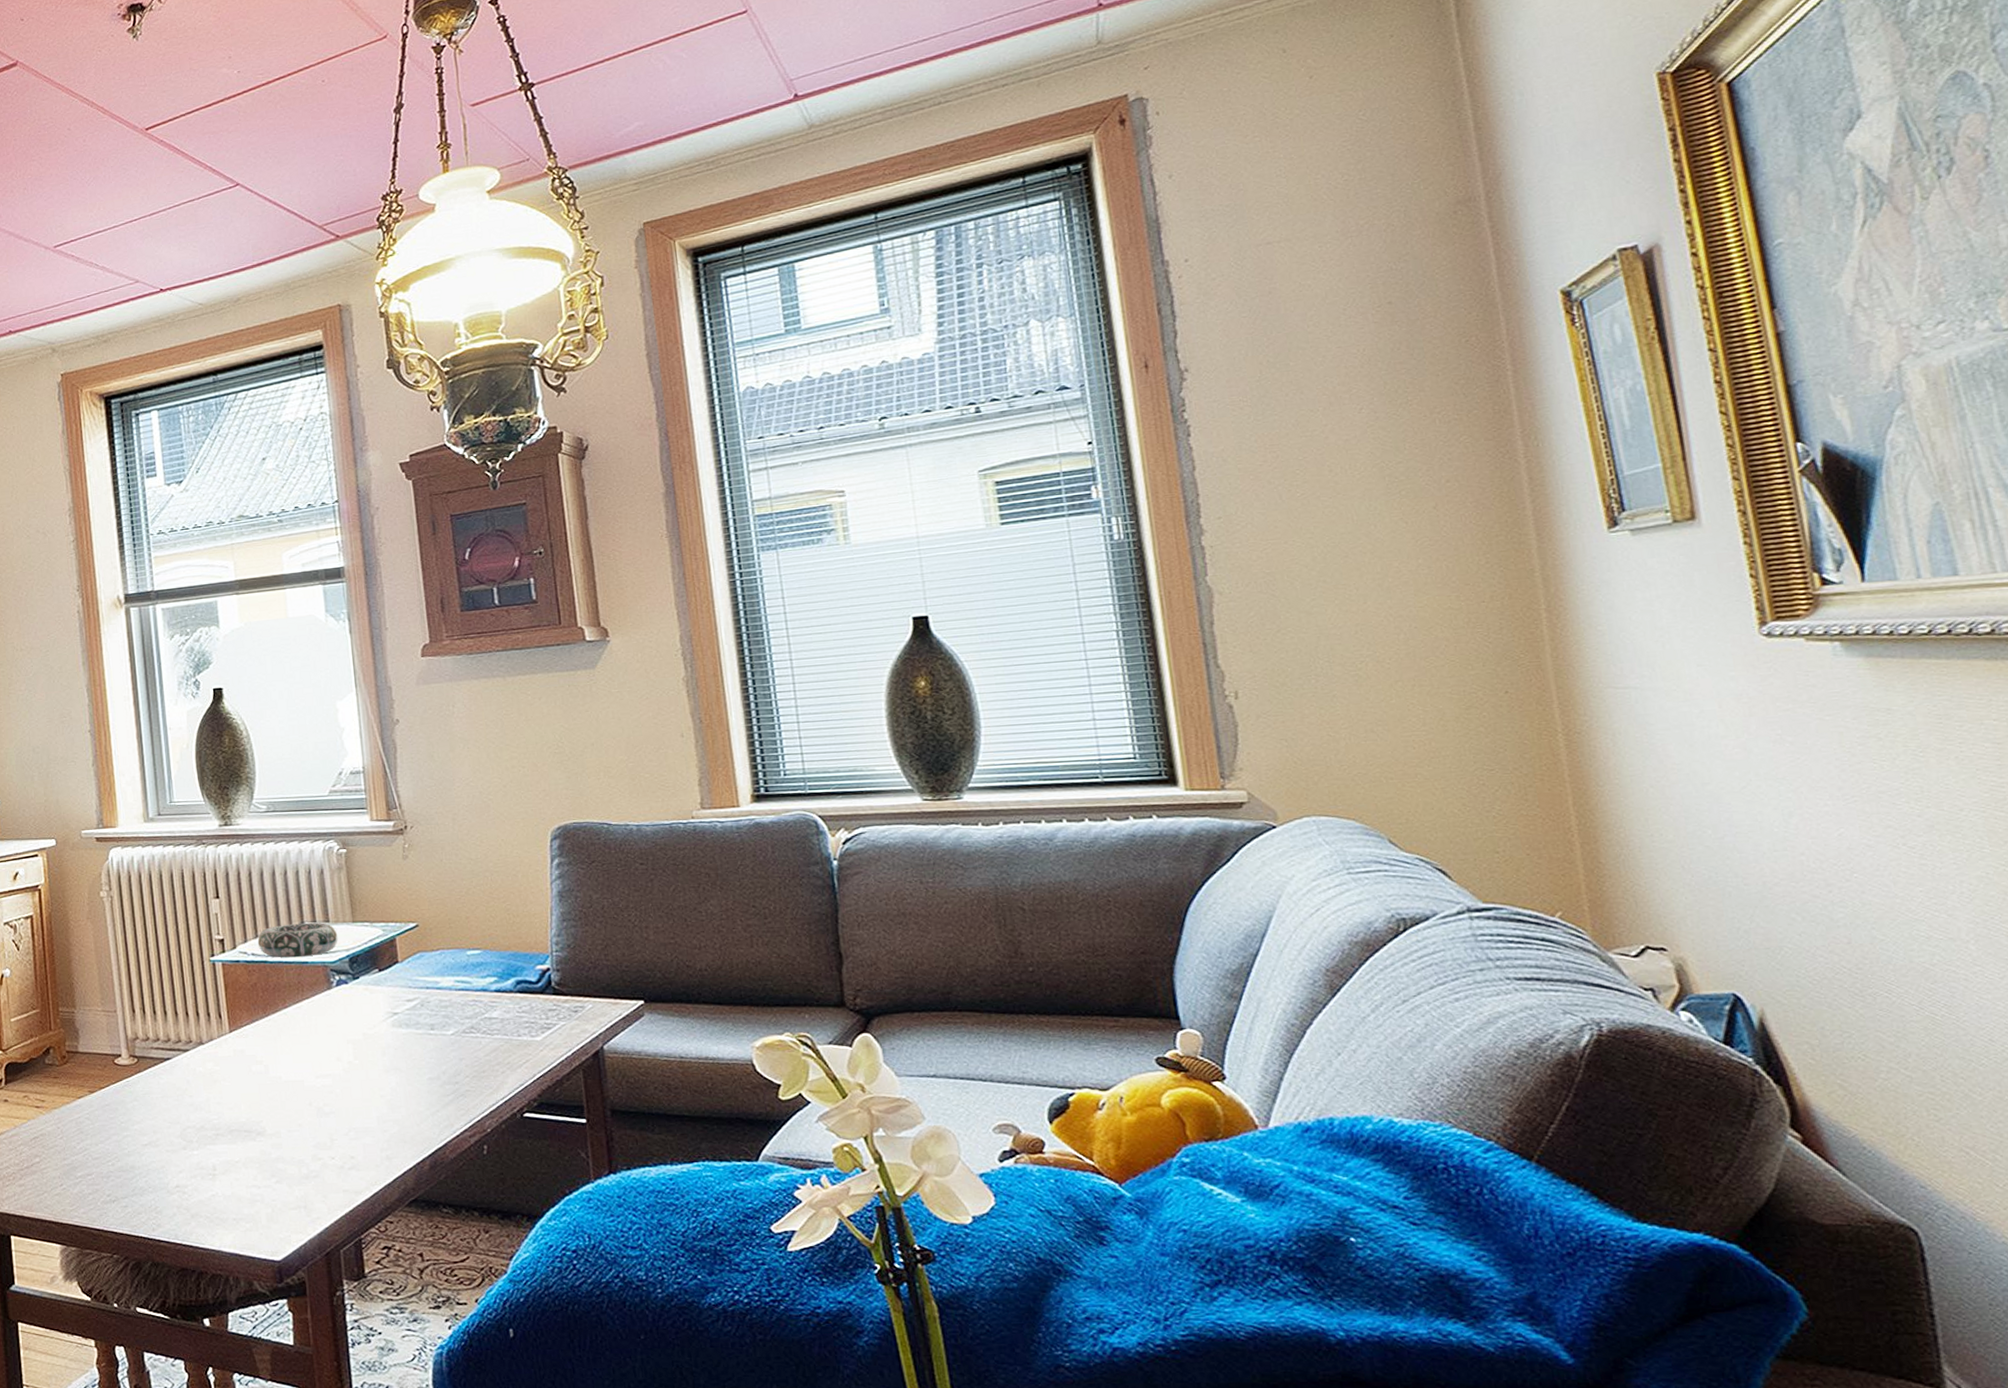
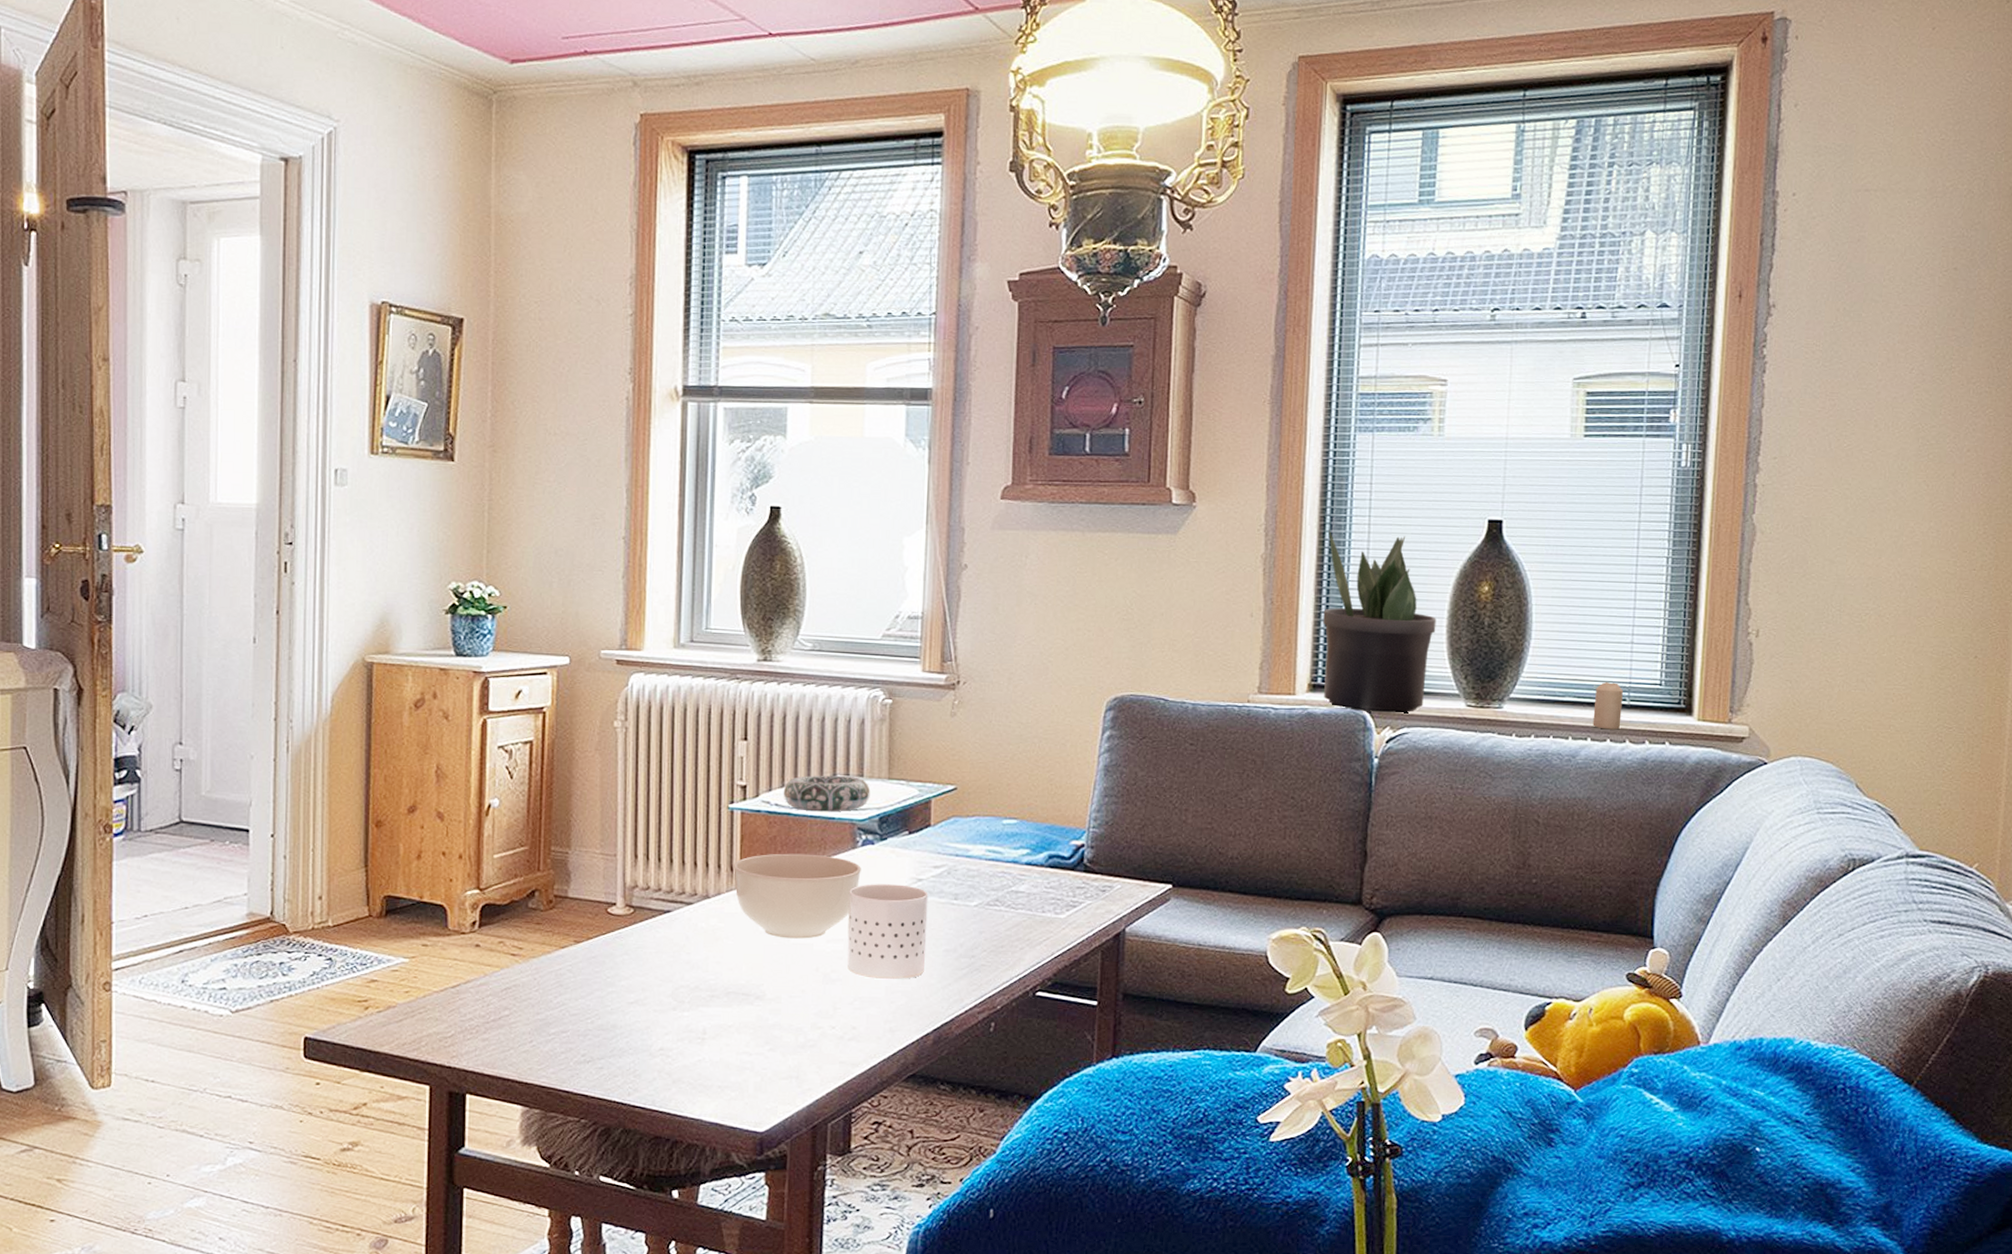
bowl: none [220,997,339,1077] -> present [732,853,861,939]
mug: none [330,1019,412,1110] -> present [846,884,928,980]
planter: none [747,642,876,817] -> present [1323,529,1437,713]
candle: none [1062,761,1098,809] -> present [1593,682,1623,730]

